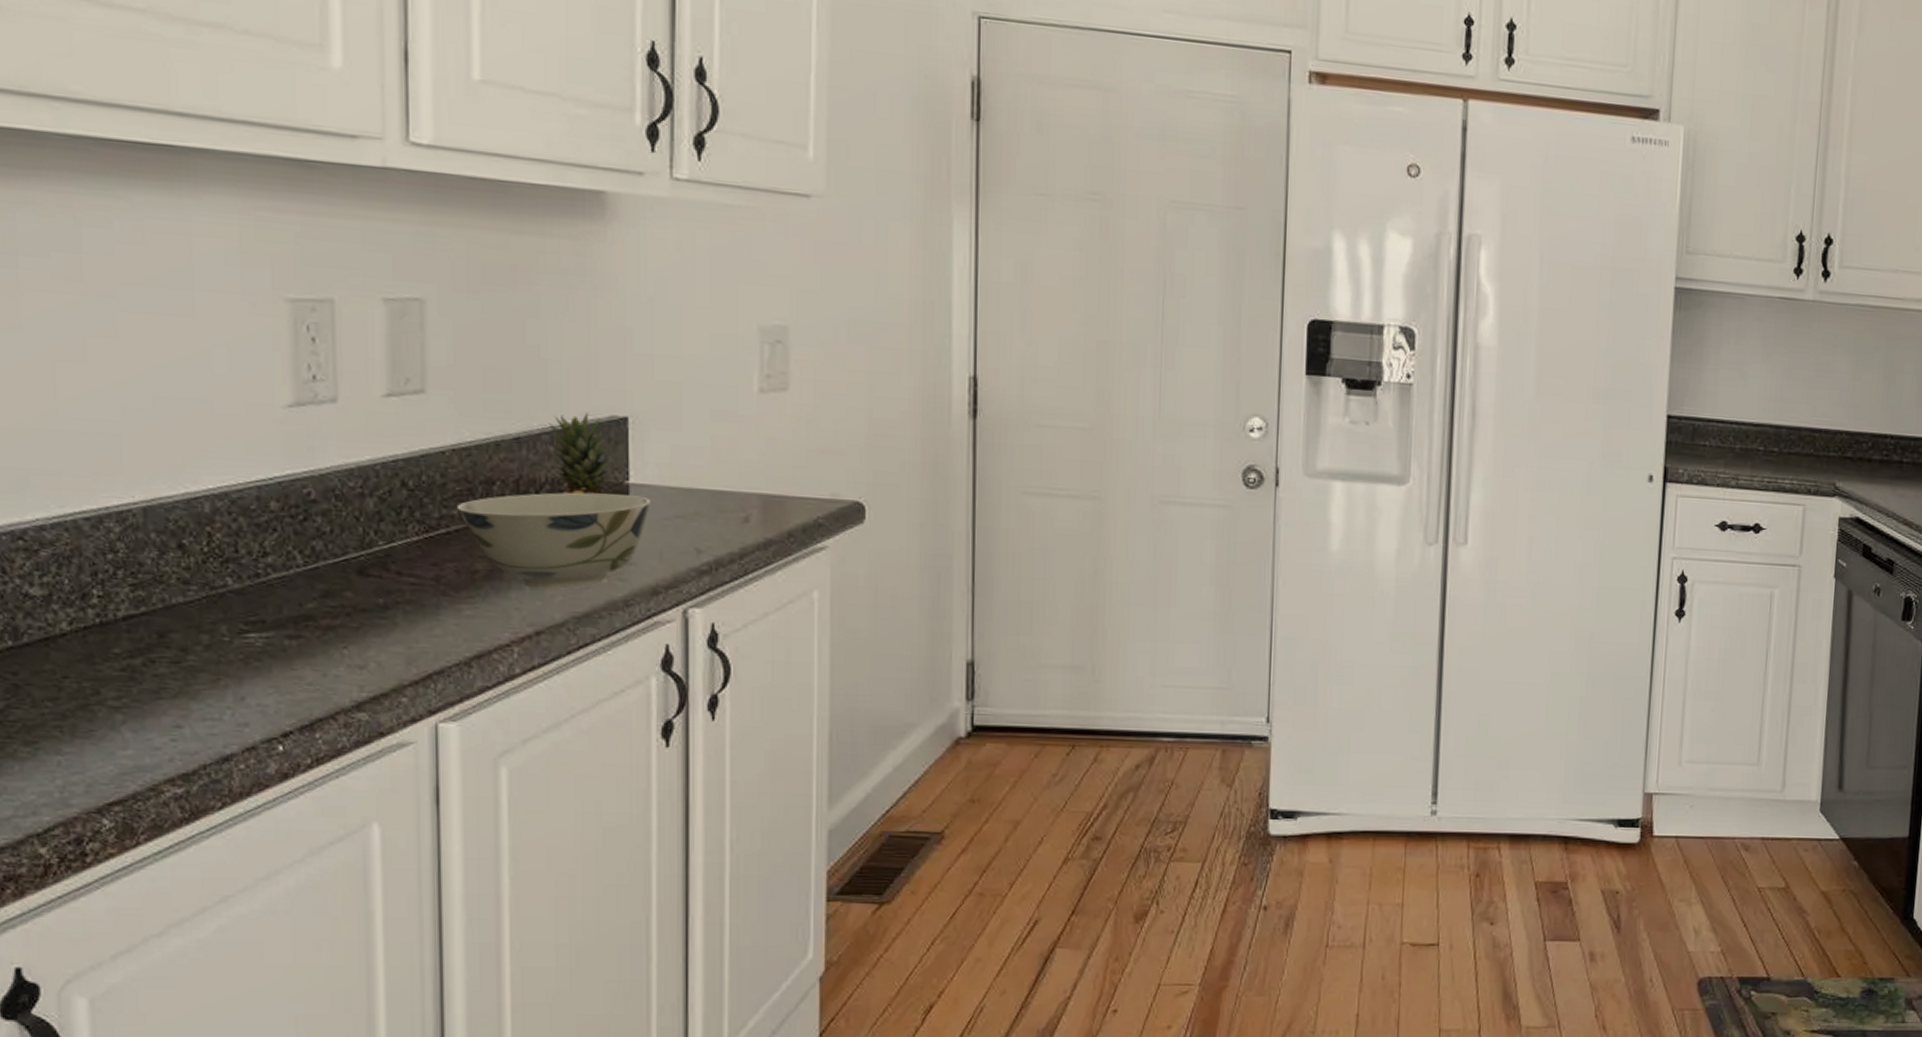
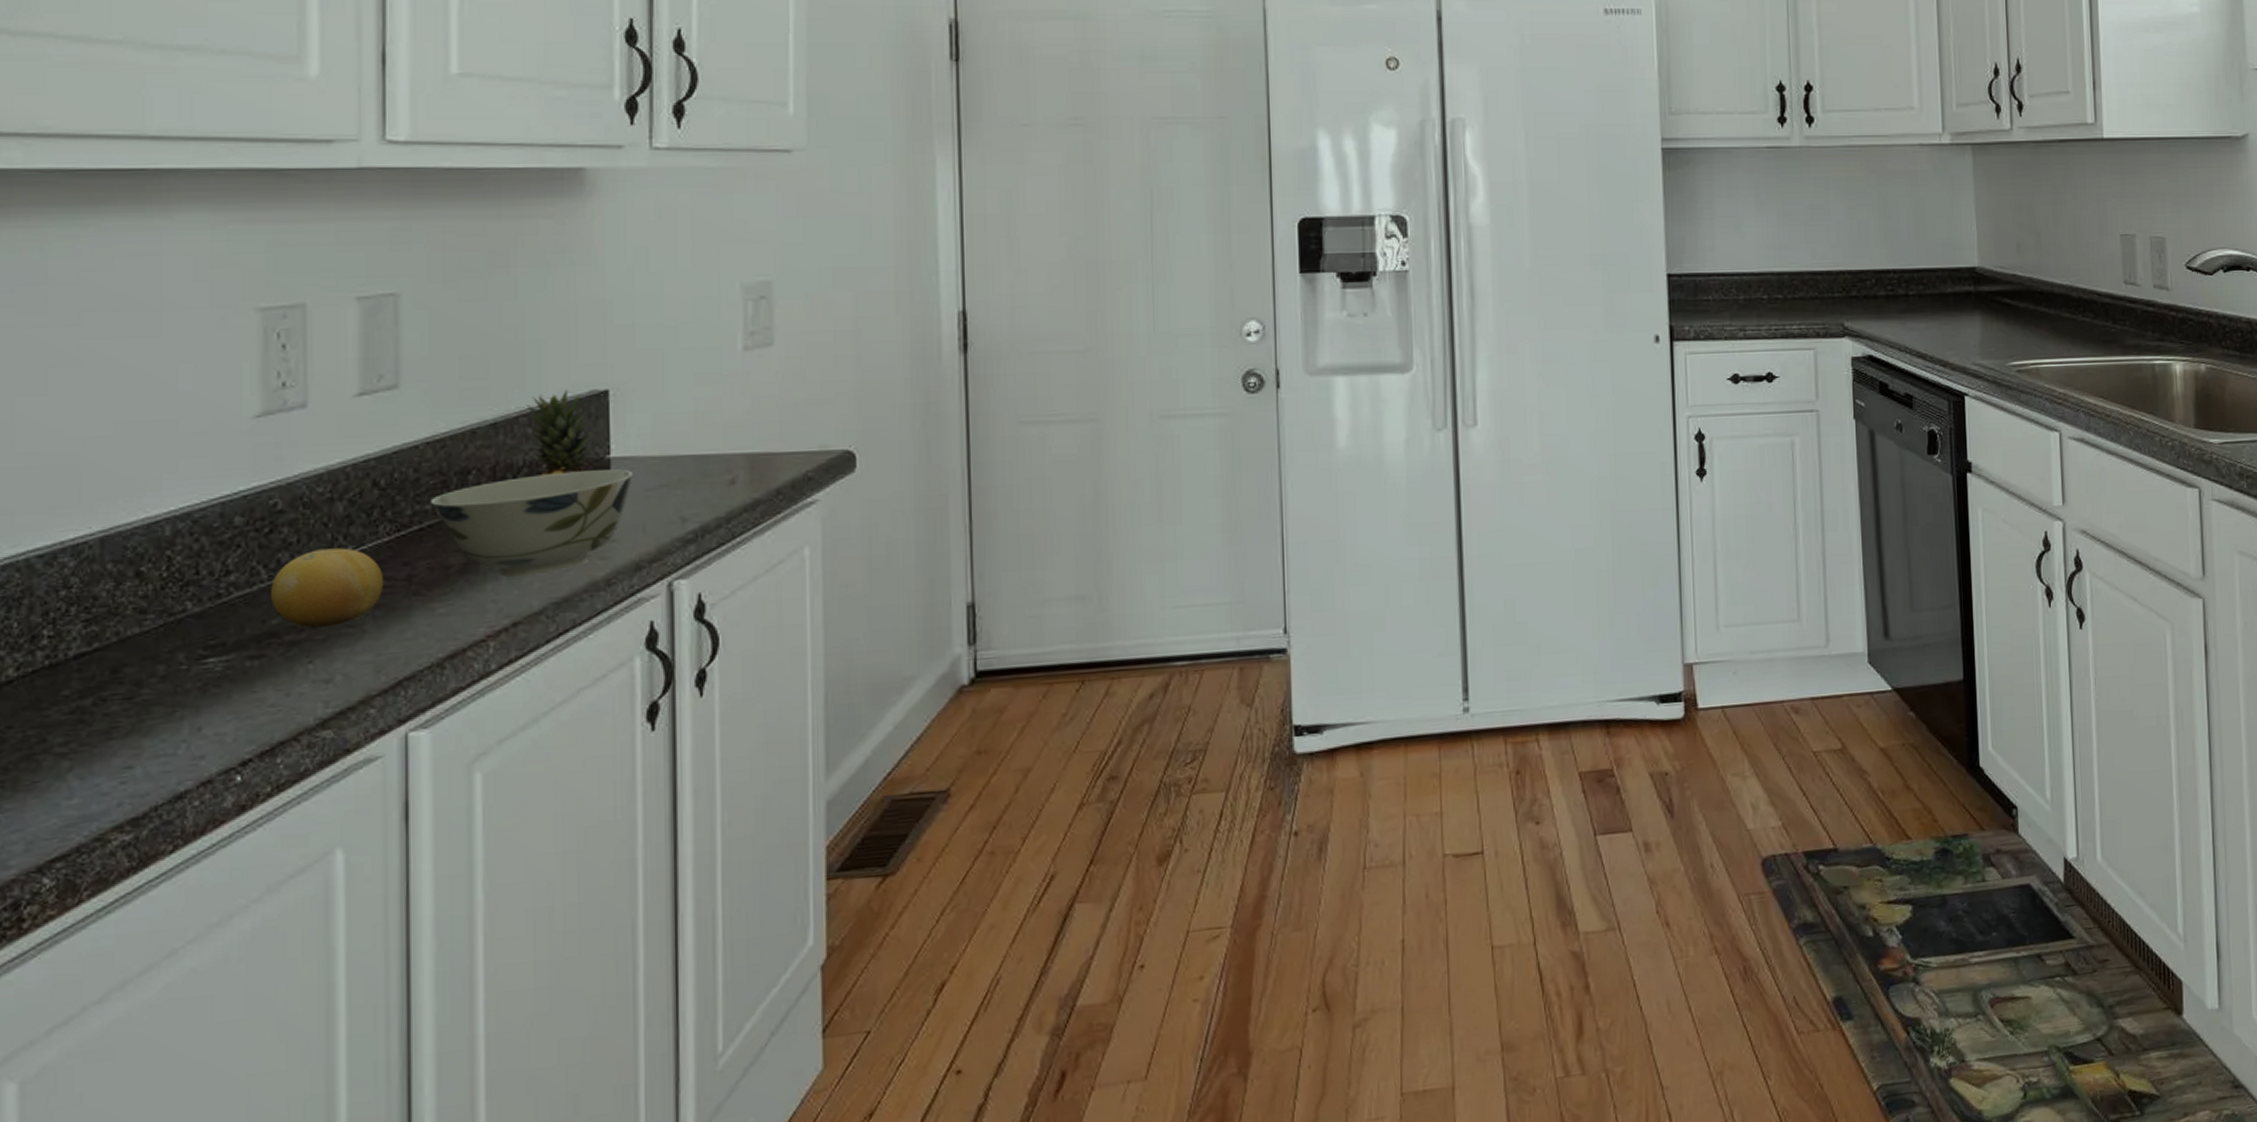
fruit: none [307,541,414,616] -> present [271,548,384,628]

